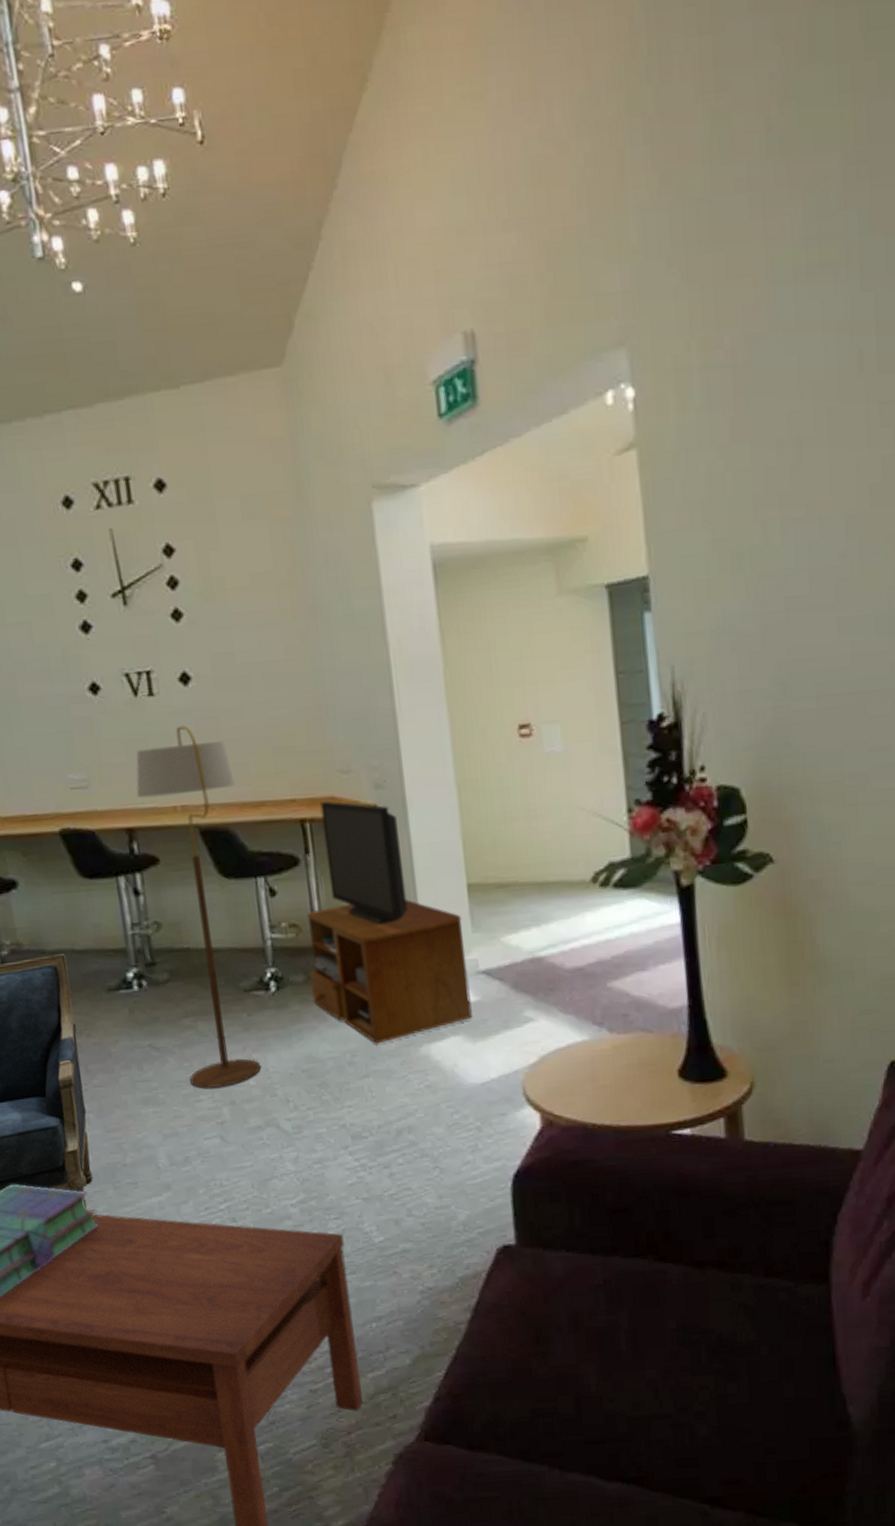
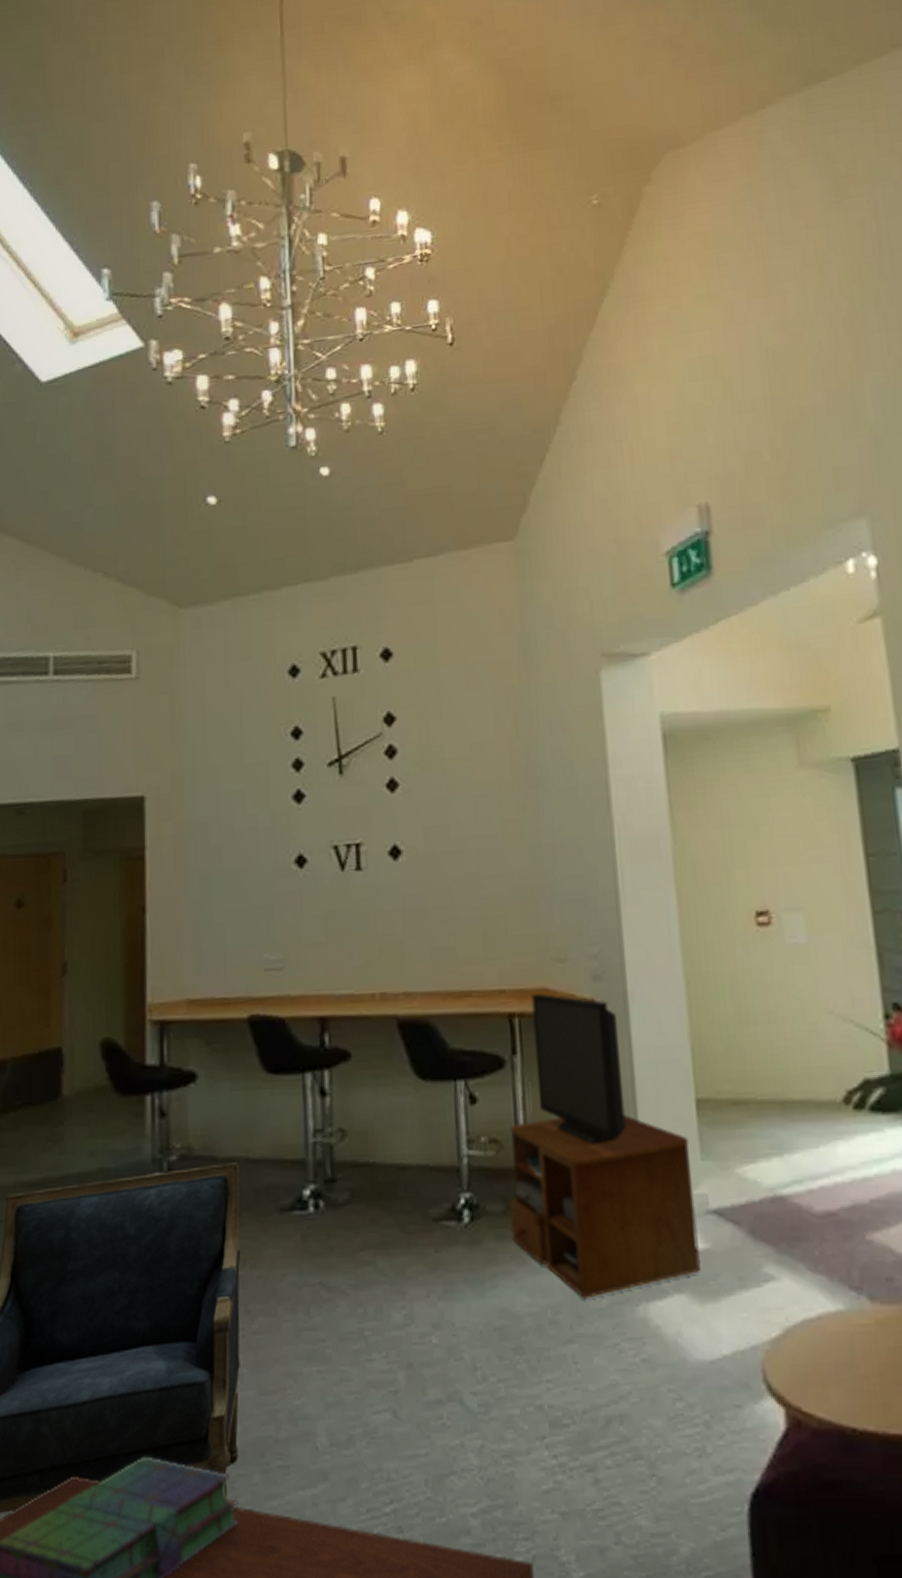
floor lamp: present [136,725,262,1088] -> none [334,903,447,1345]

